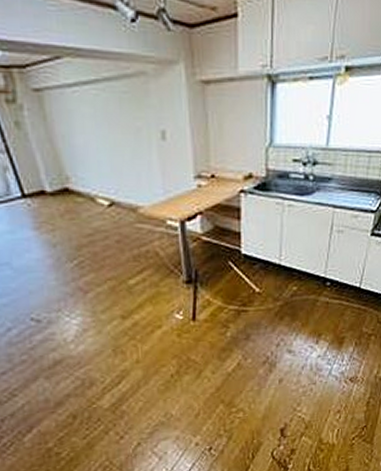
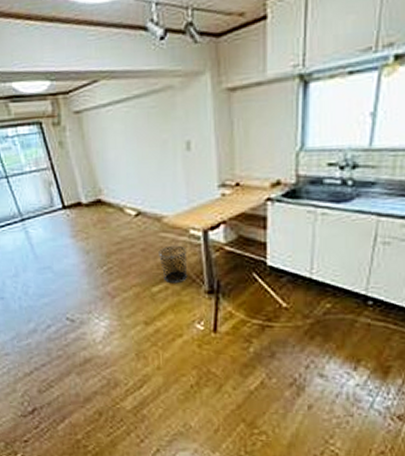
waste bin: none [135,236,166,276] -> present [159,245,188,284]

